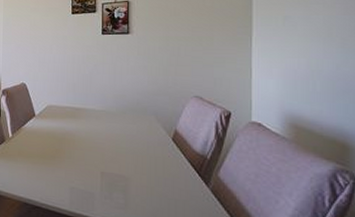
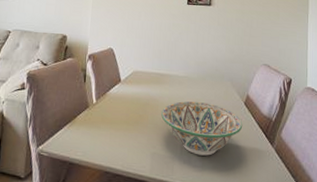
decorative bowl: none [79,136,171,193] -> present [161,101,243,156]

